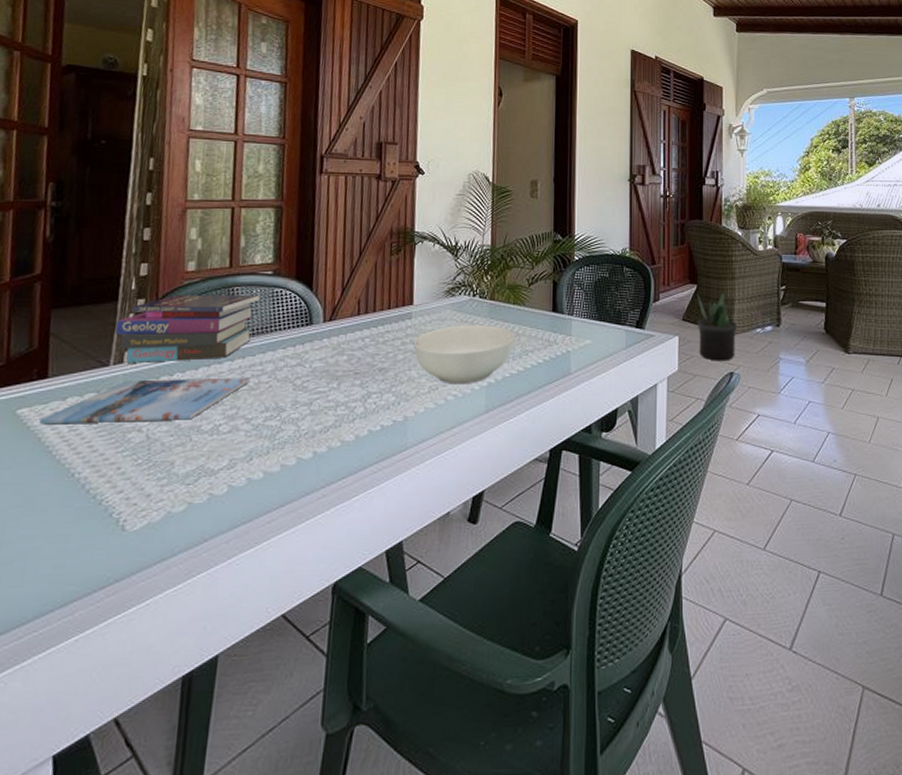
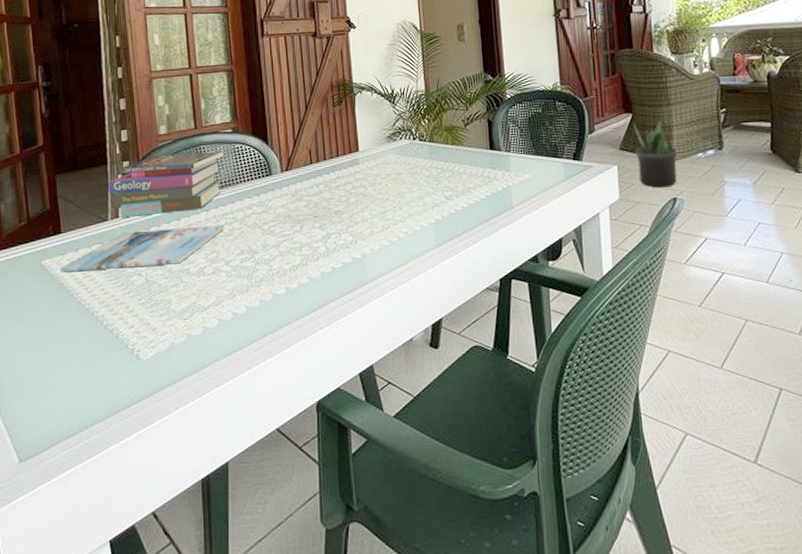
bowl: present [413,325,515,385] -> none [363,166,457,223]

